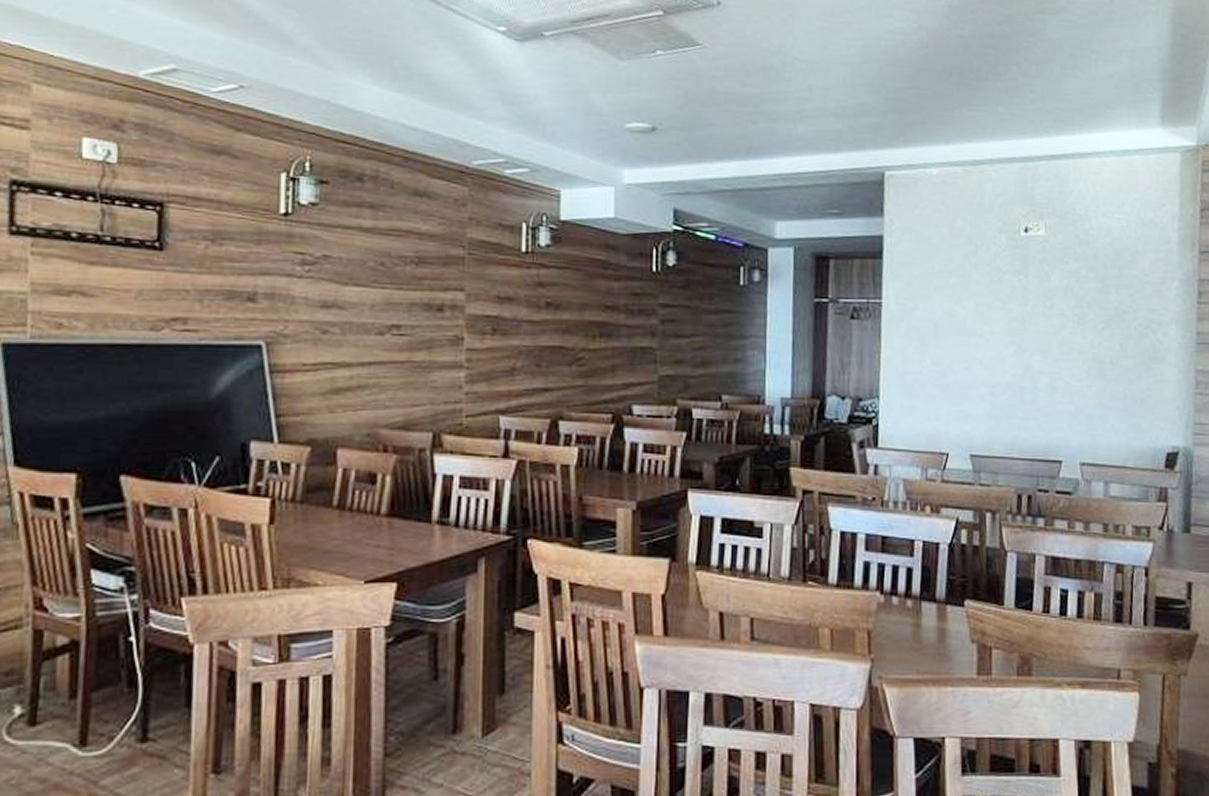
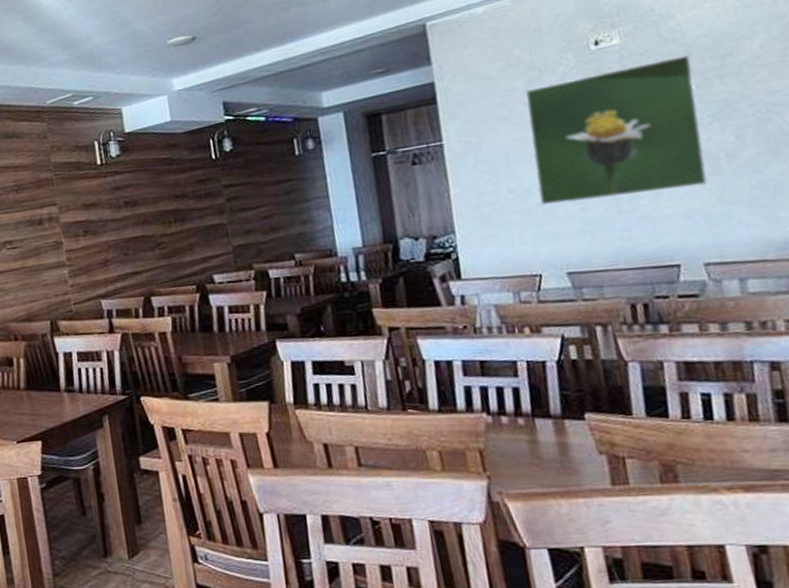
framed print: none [957,259,1097,387] -> present [525,55,709,206]

